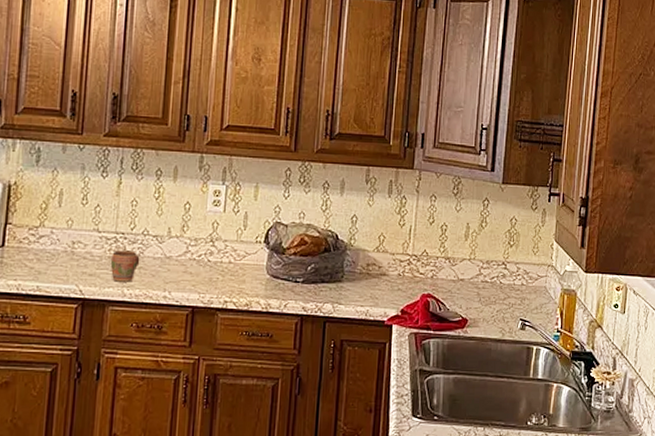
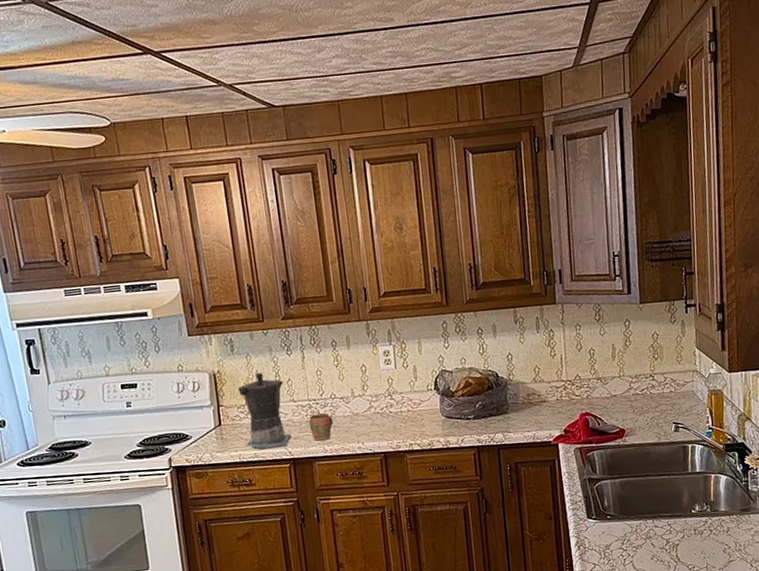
coffee maker: none [28,191,91,283] -> present [238,372,292,449]

